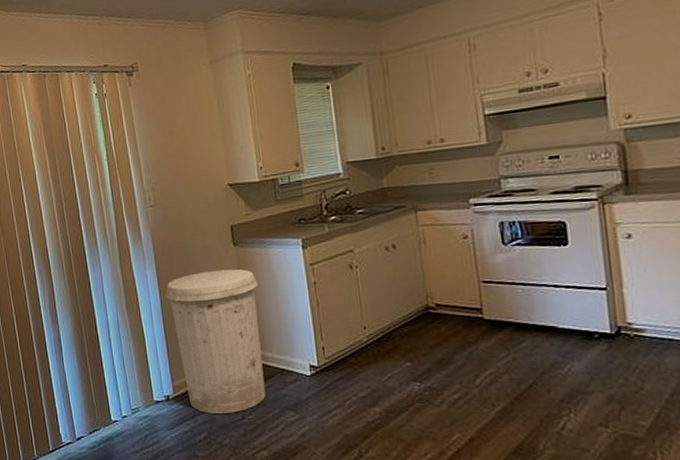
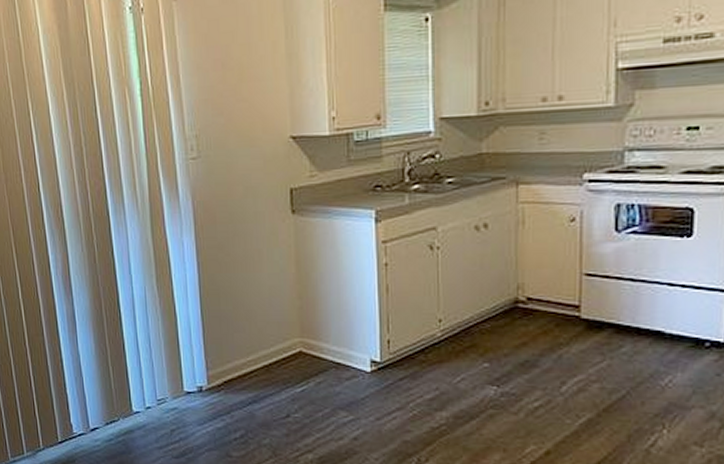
trash can: present [166,269,266,414] -> none [205,241,317,410]

